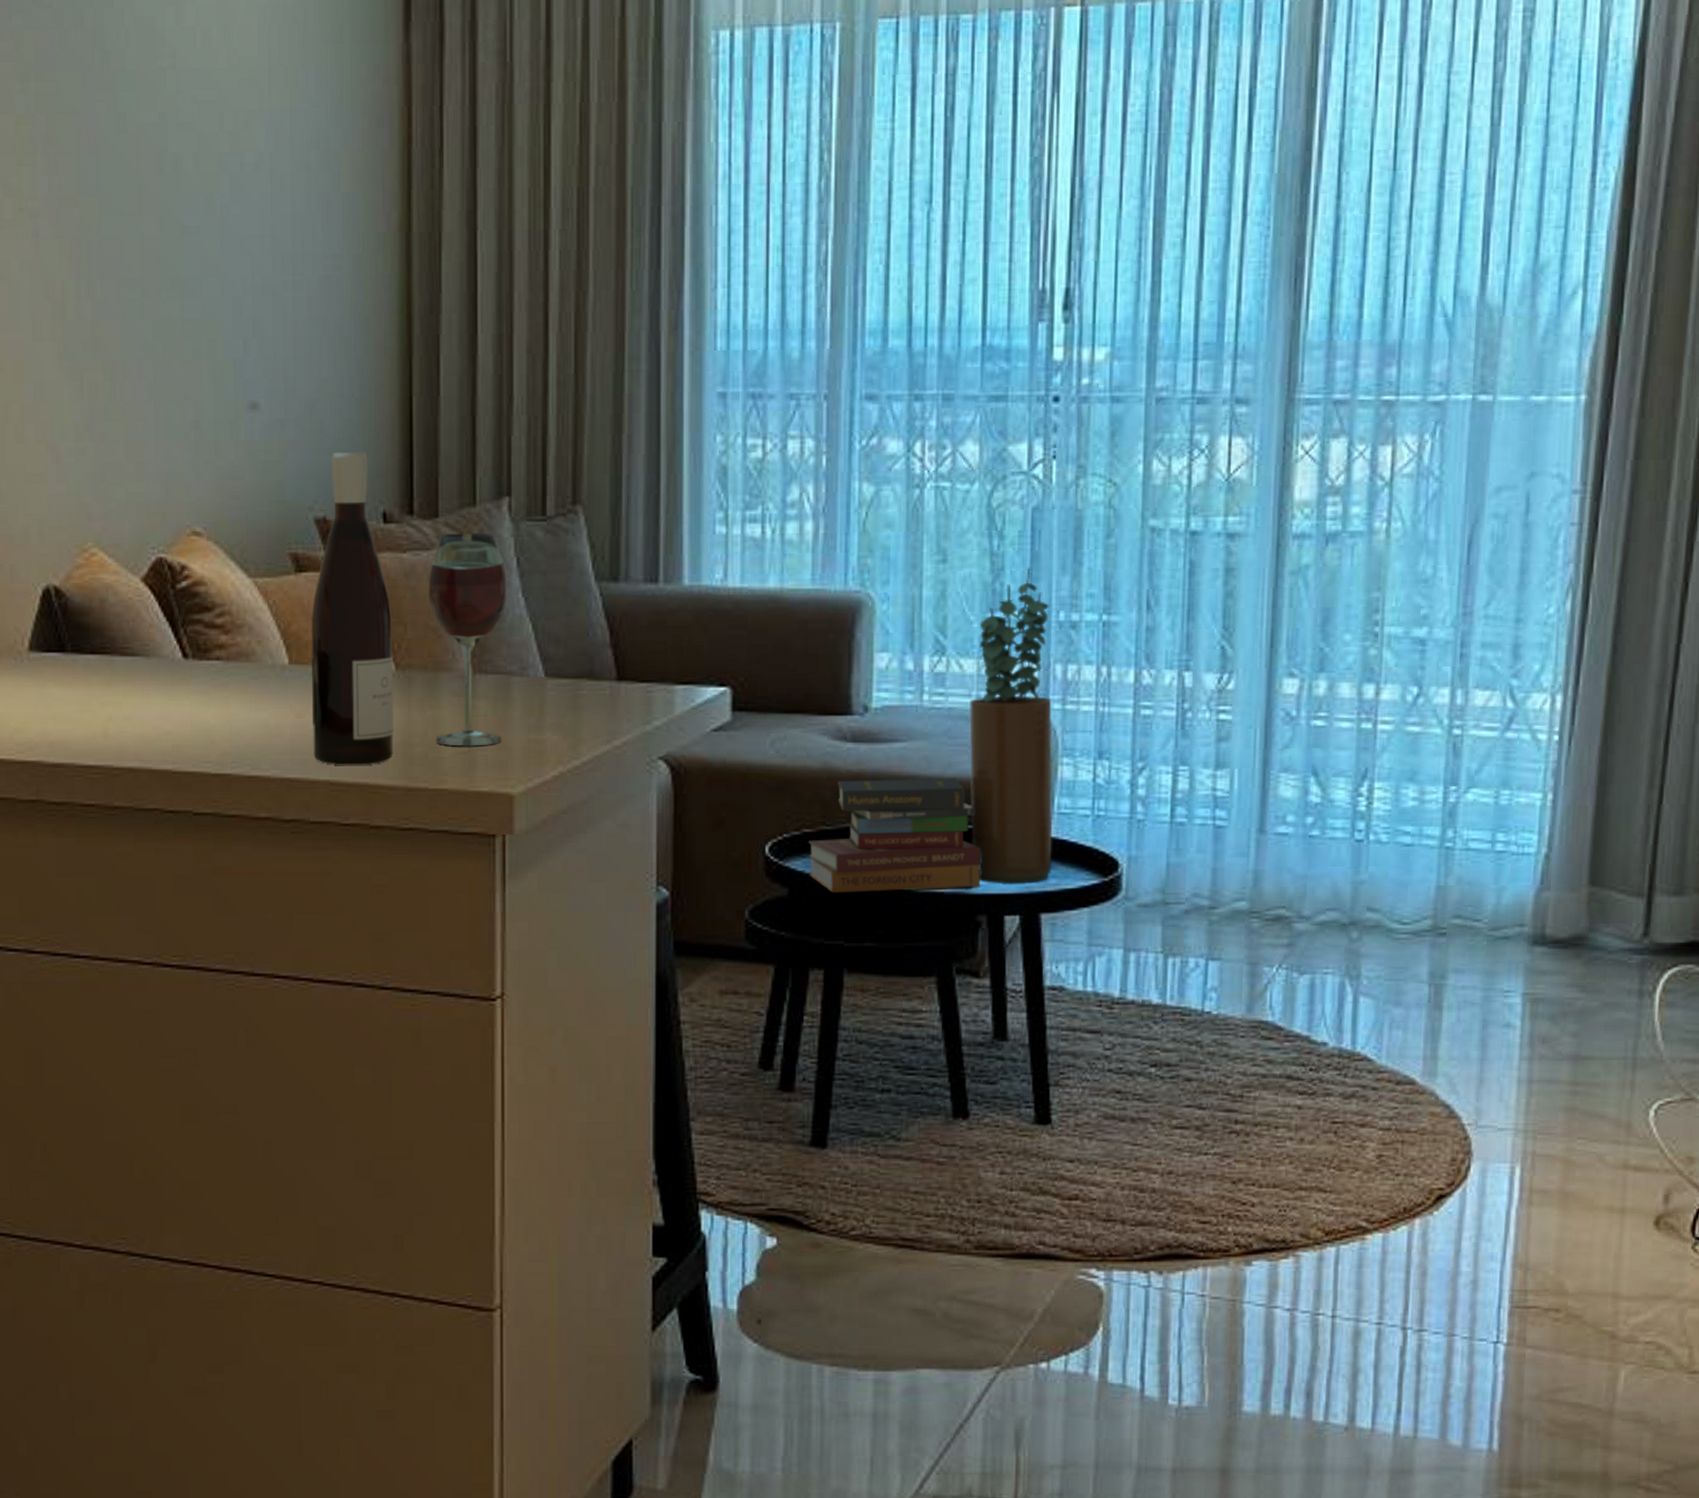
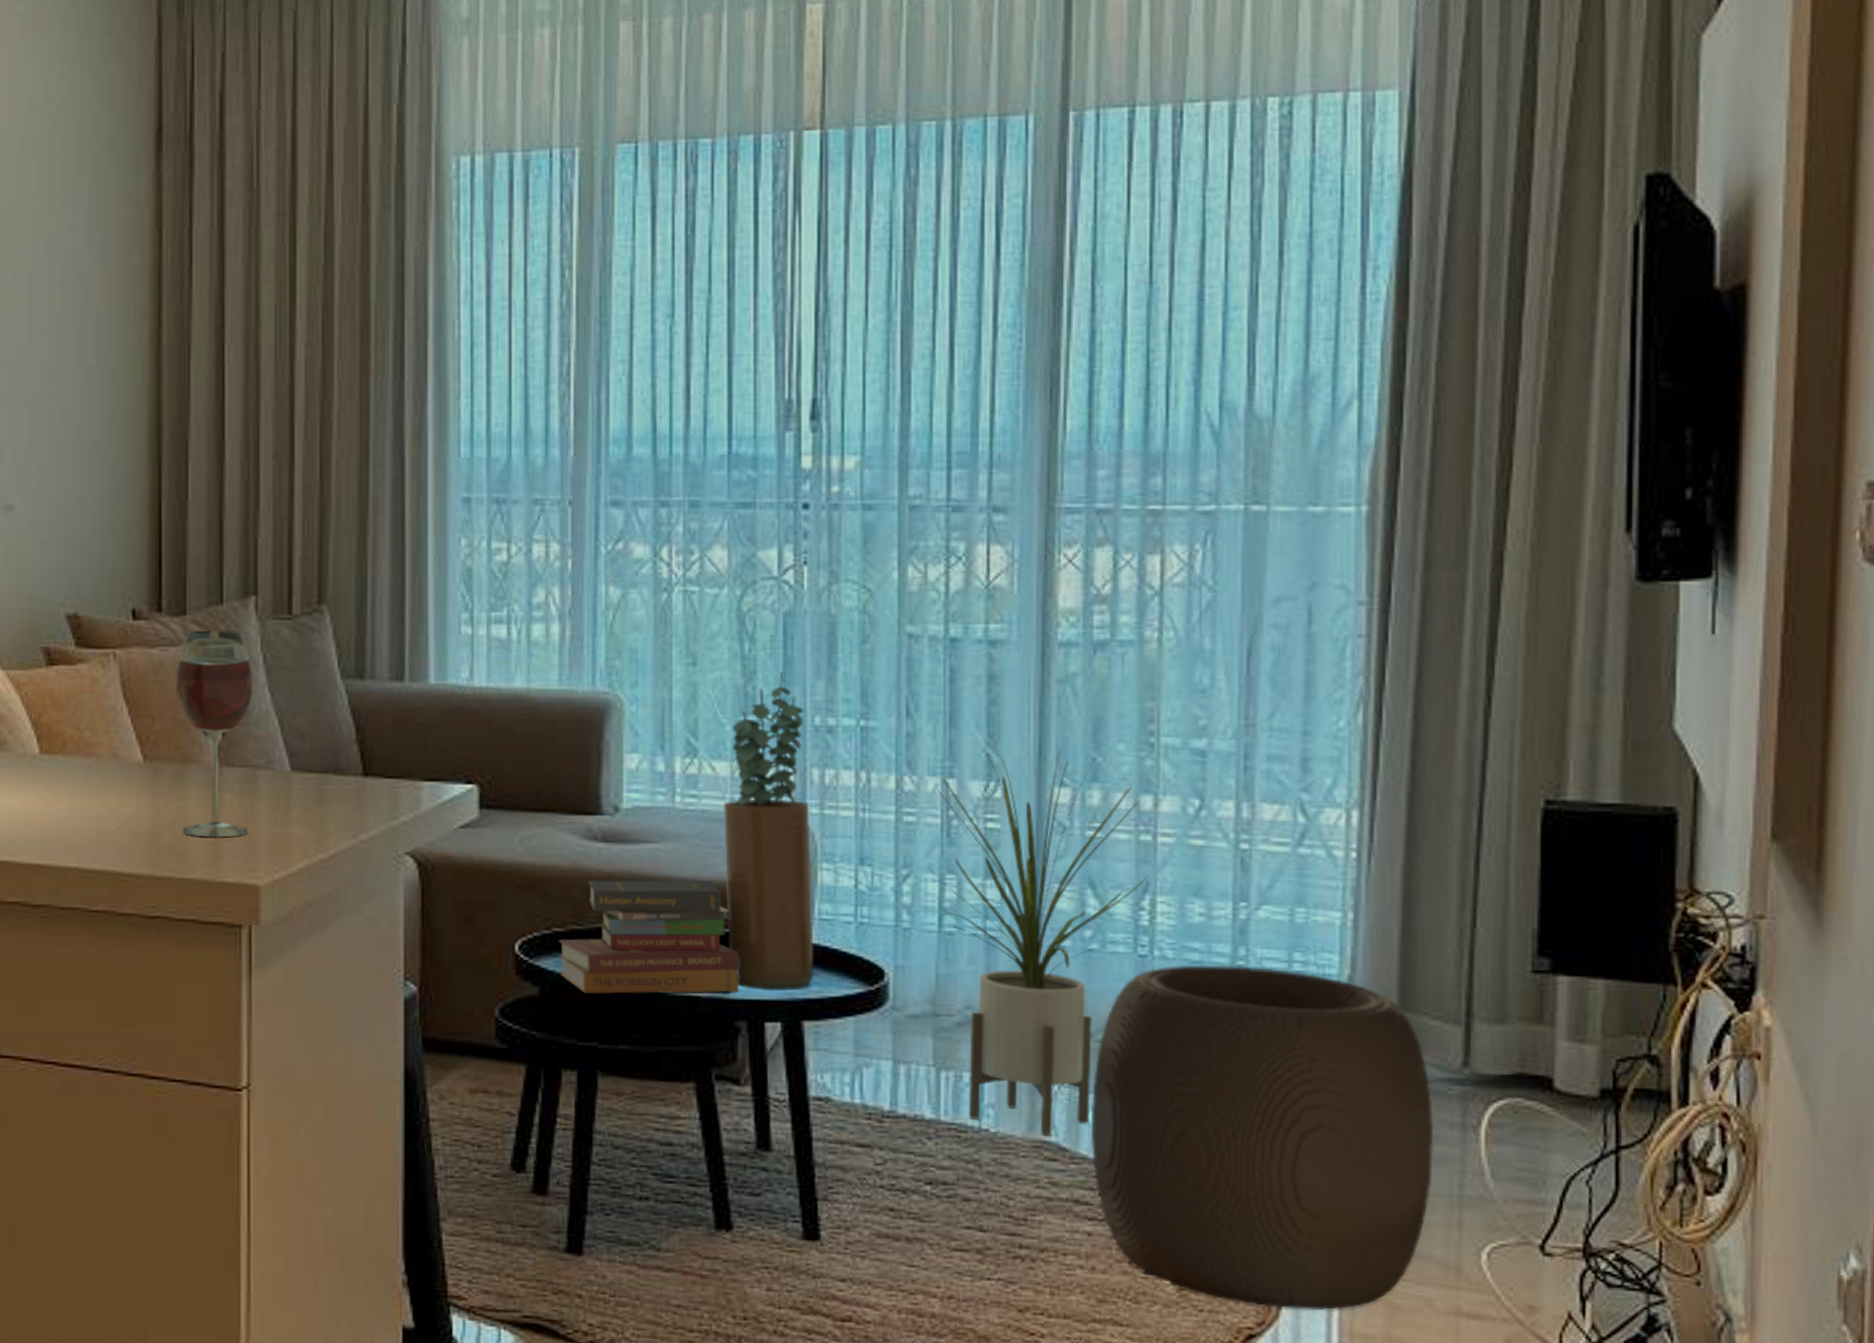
bottle: present [311,451,393,765] -> none [61,551,141,853]
house plant: none [1162,642,1368,1016] -> present [927,751,1151,1136]
pouf: none [1304,847,1615,1169] -> present [1090,964,1434,1310]

